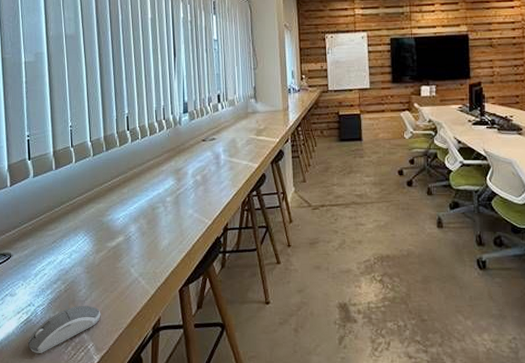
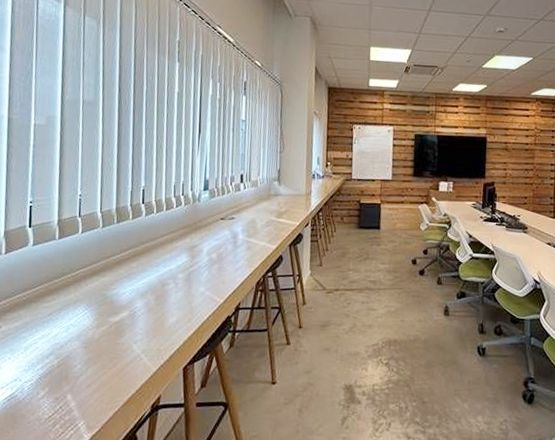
computer mouse: present [28,305,101,353] -> none [10,381,96,431]

